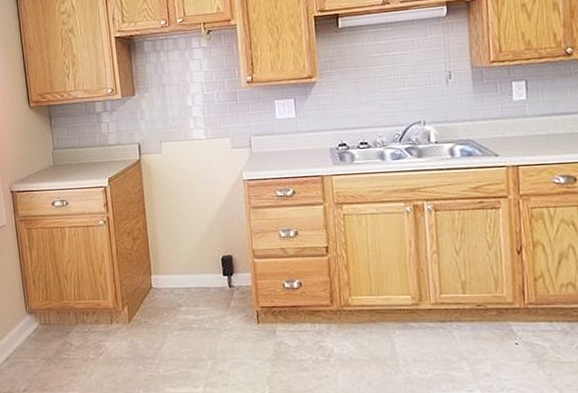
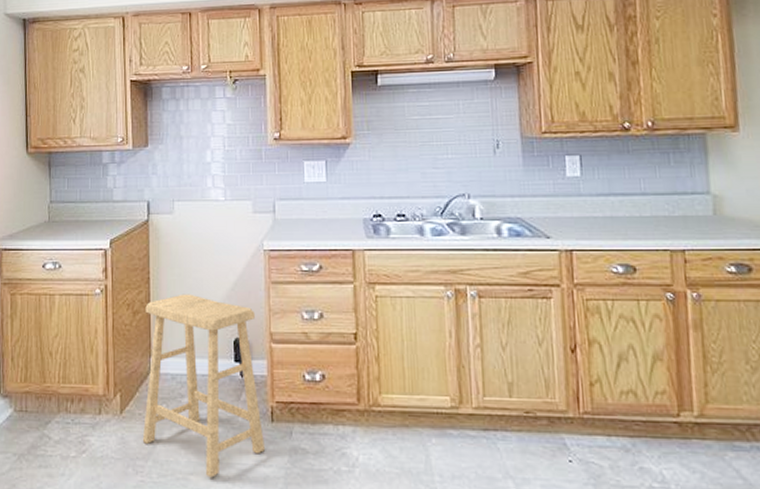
stool: none [143,220,253,370] -> present [142,294,265,478]

